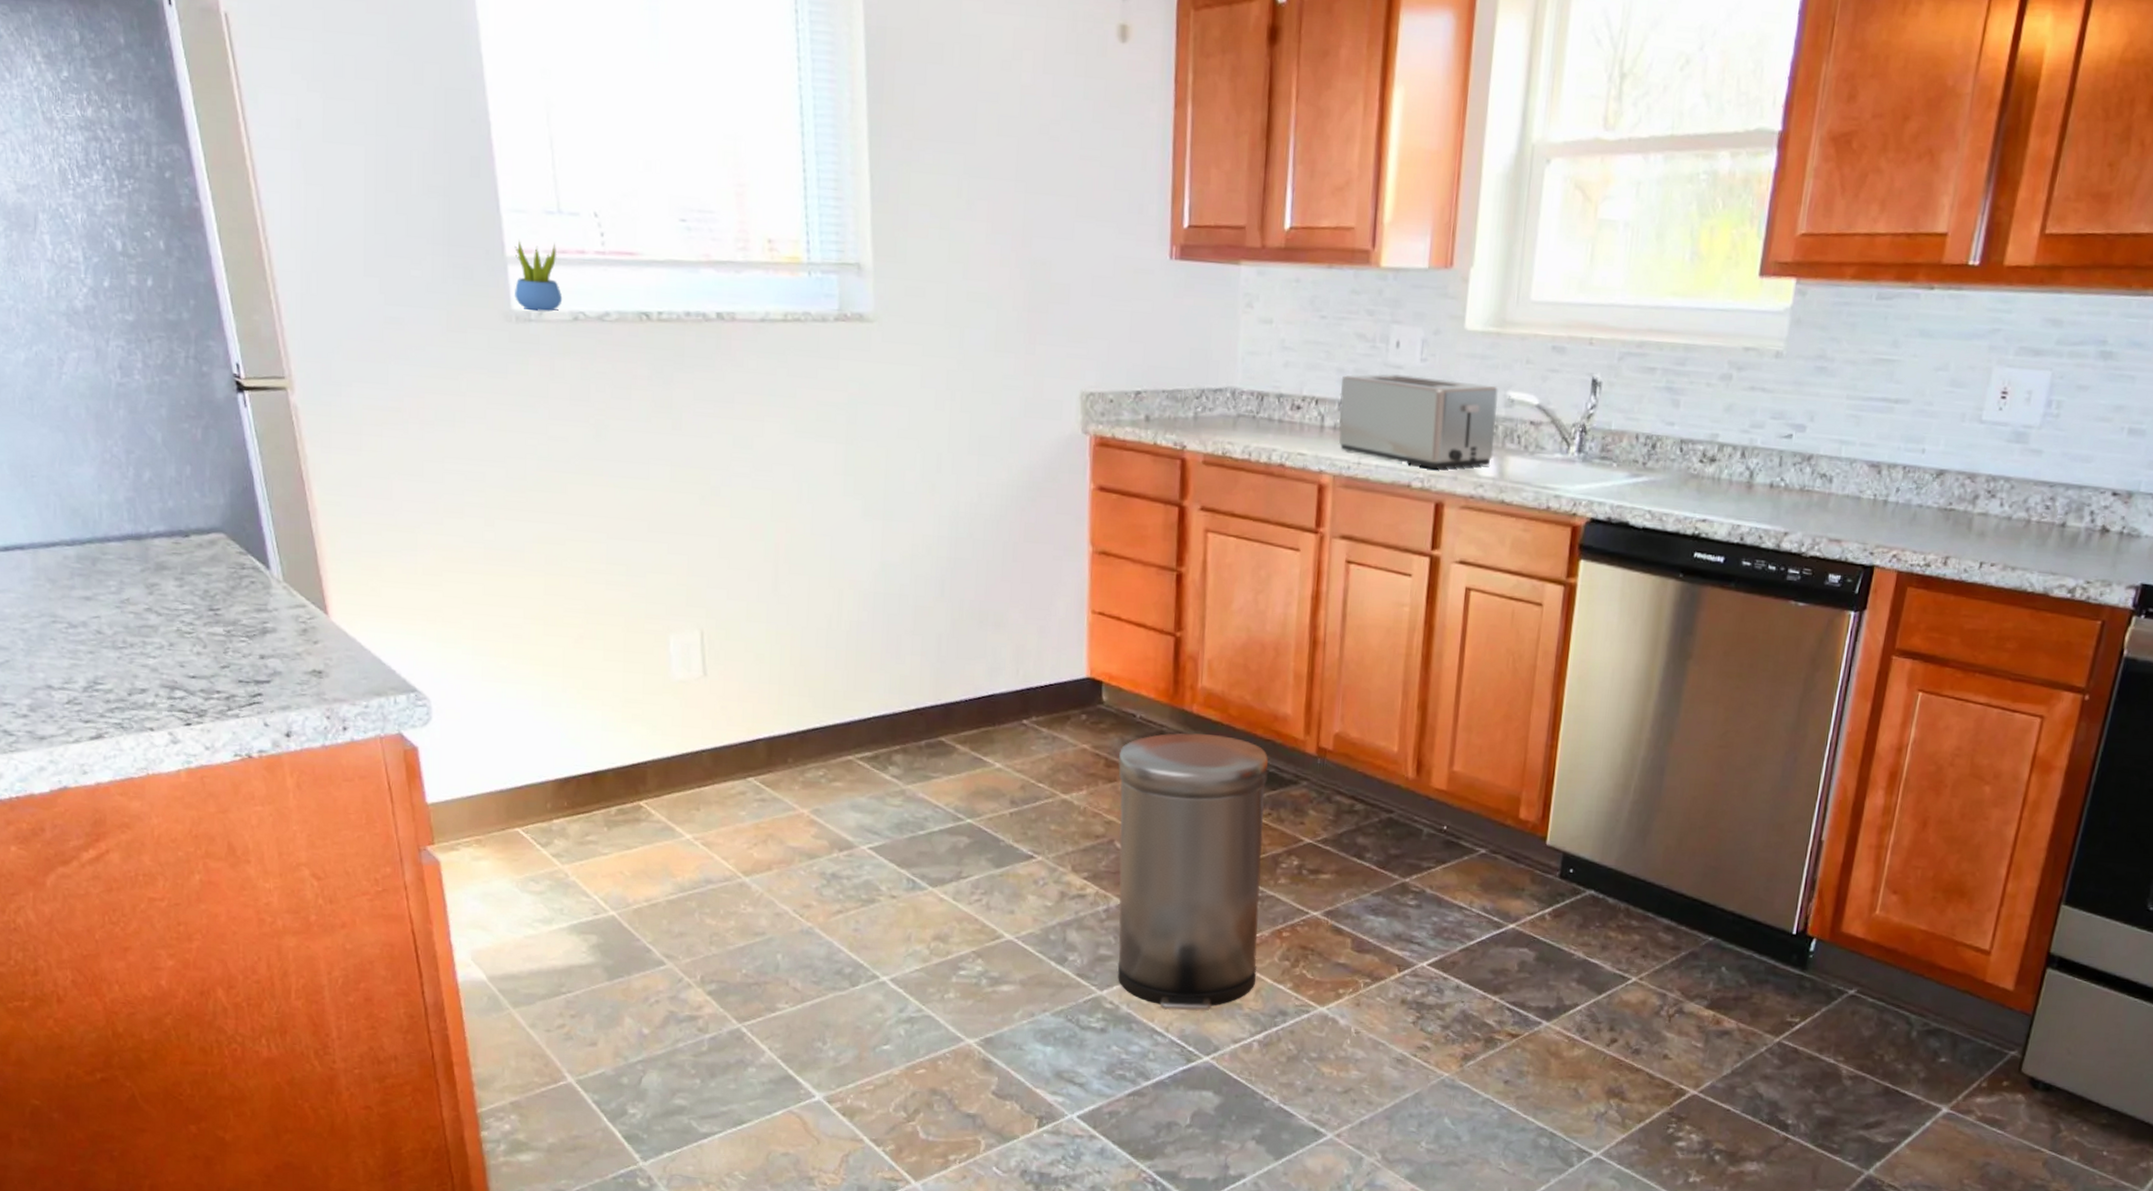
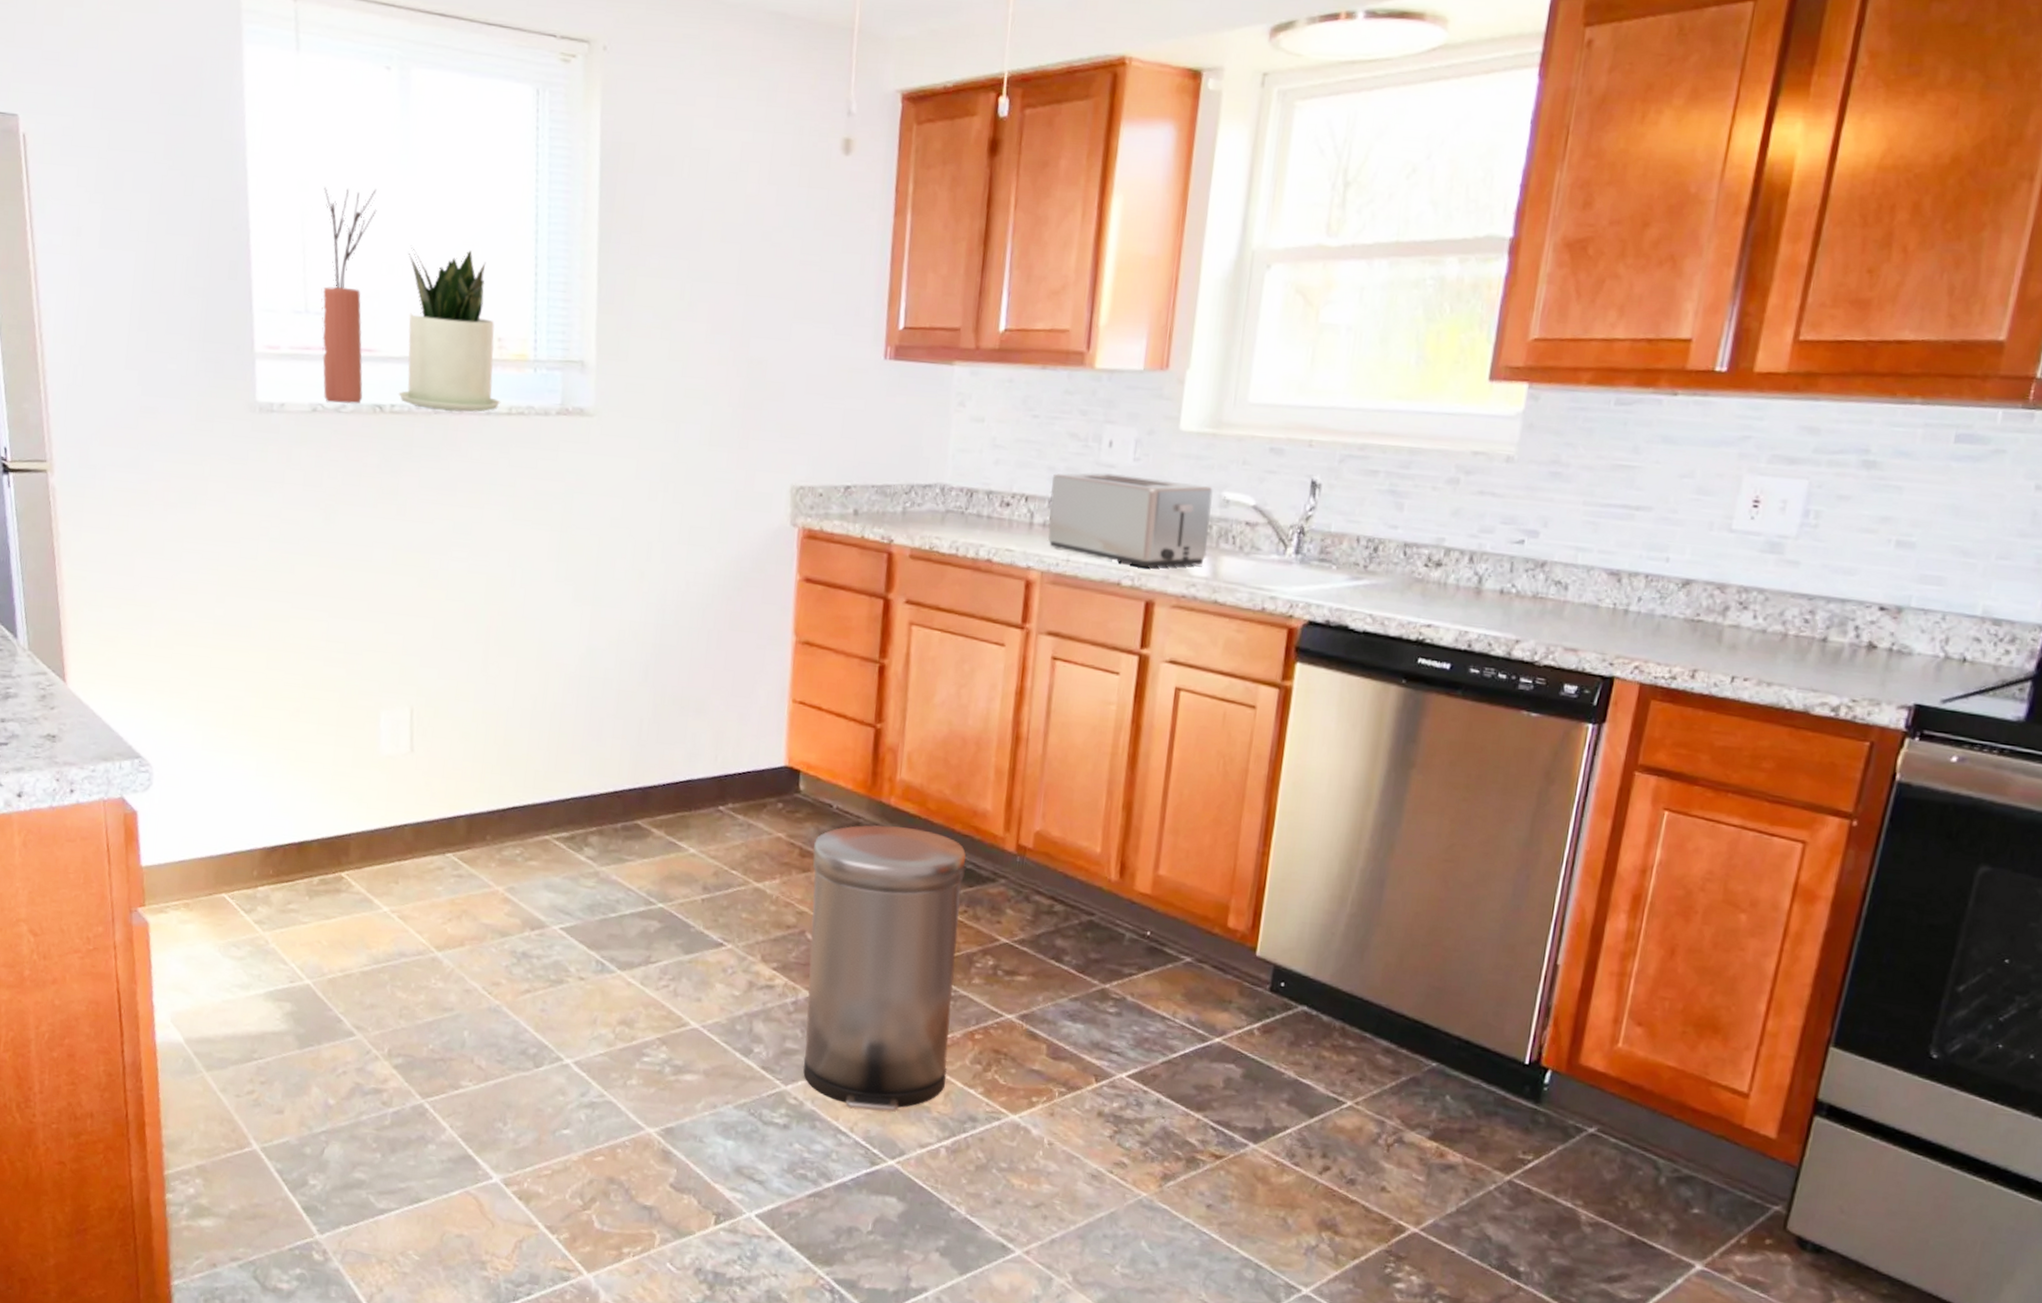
succulent plant: present [514,240,563,312] -> none [260,337,304,404]
vase: none [568,75,629,313] -> present [321,187,377,405]
planter: none [664,139,776,320] -> present [397,245,501,413]

